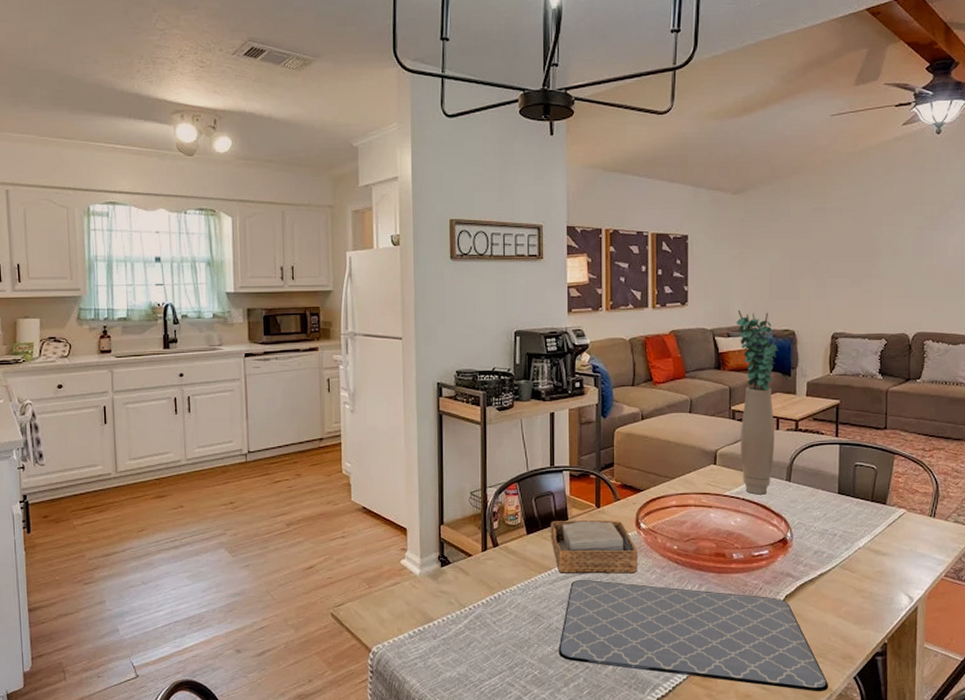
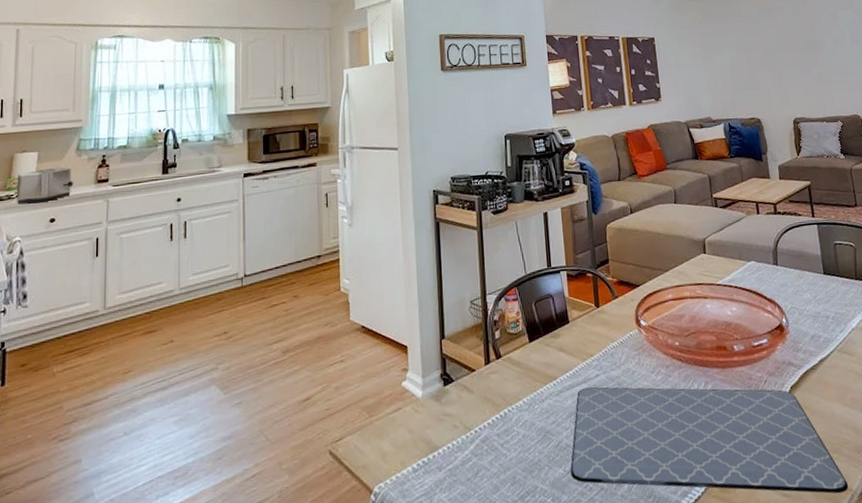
toaster: none [22,336,78,369] -> present [16,167,74,205]
napkin holder: present [550,520,638,575] -> none [551,319,643,384]
vase: present [736,310,779,495] -> none [706,103,759,282]

